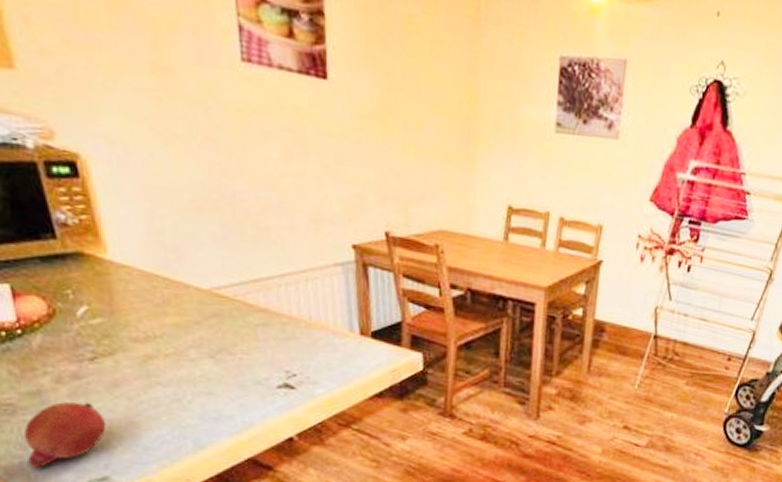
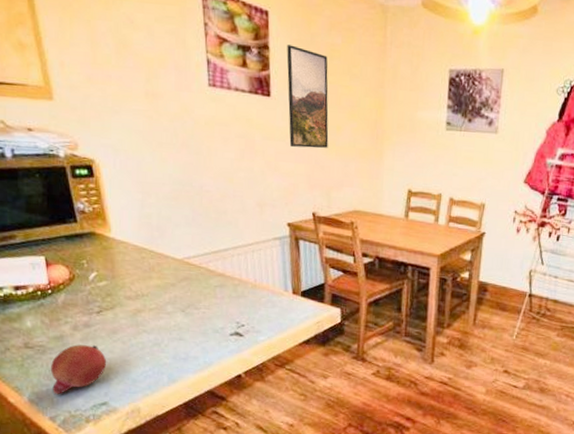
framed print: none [348,12,406,150] -> present [287,45,329,149]

